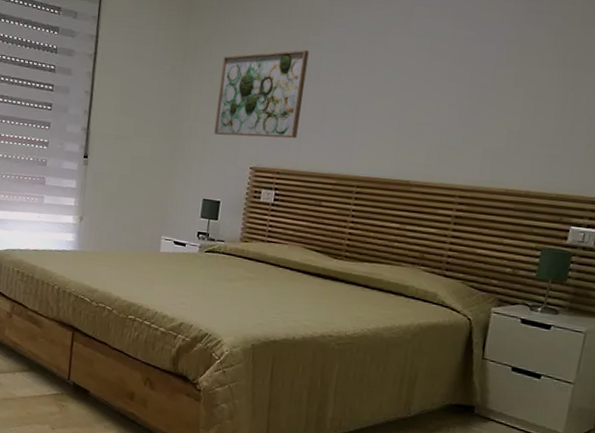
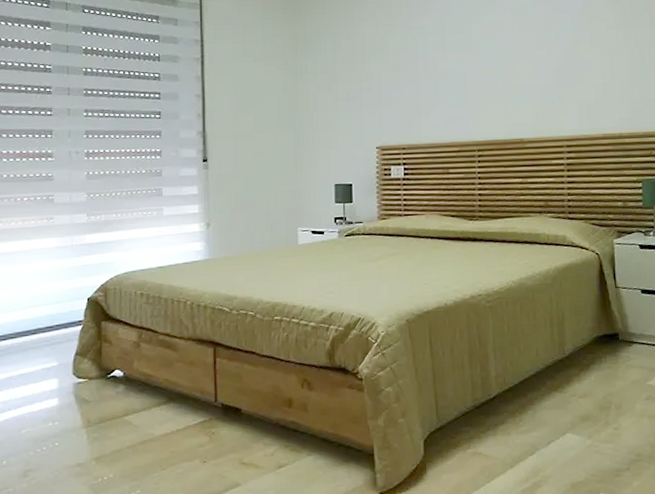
wall art: present [214,49,309,139] -> none [334,33,416,120]

